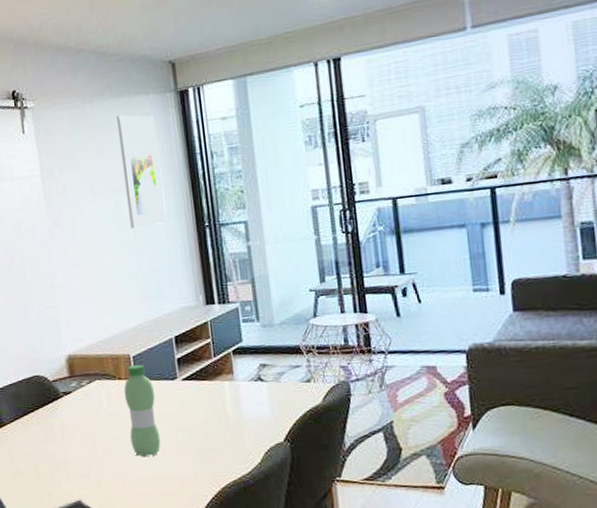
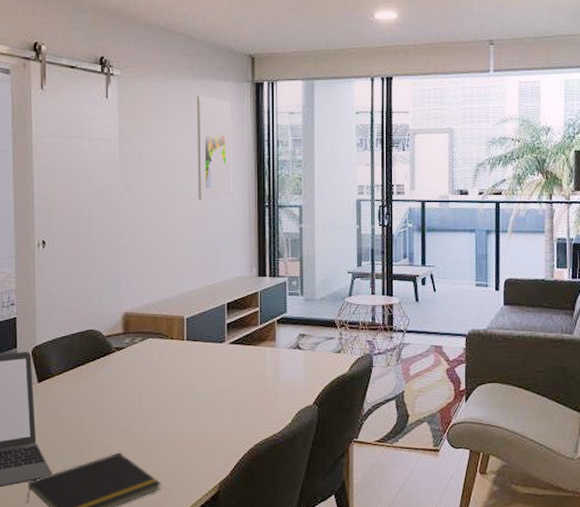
water bottle: present [124,364,161,458] -> none [174,326,204,414]

